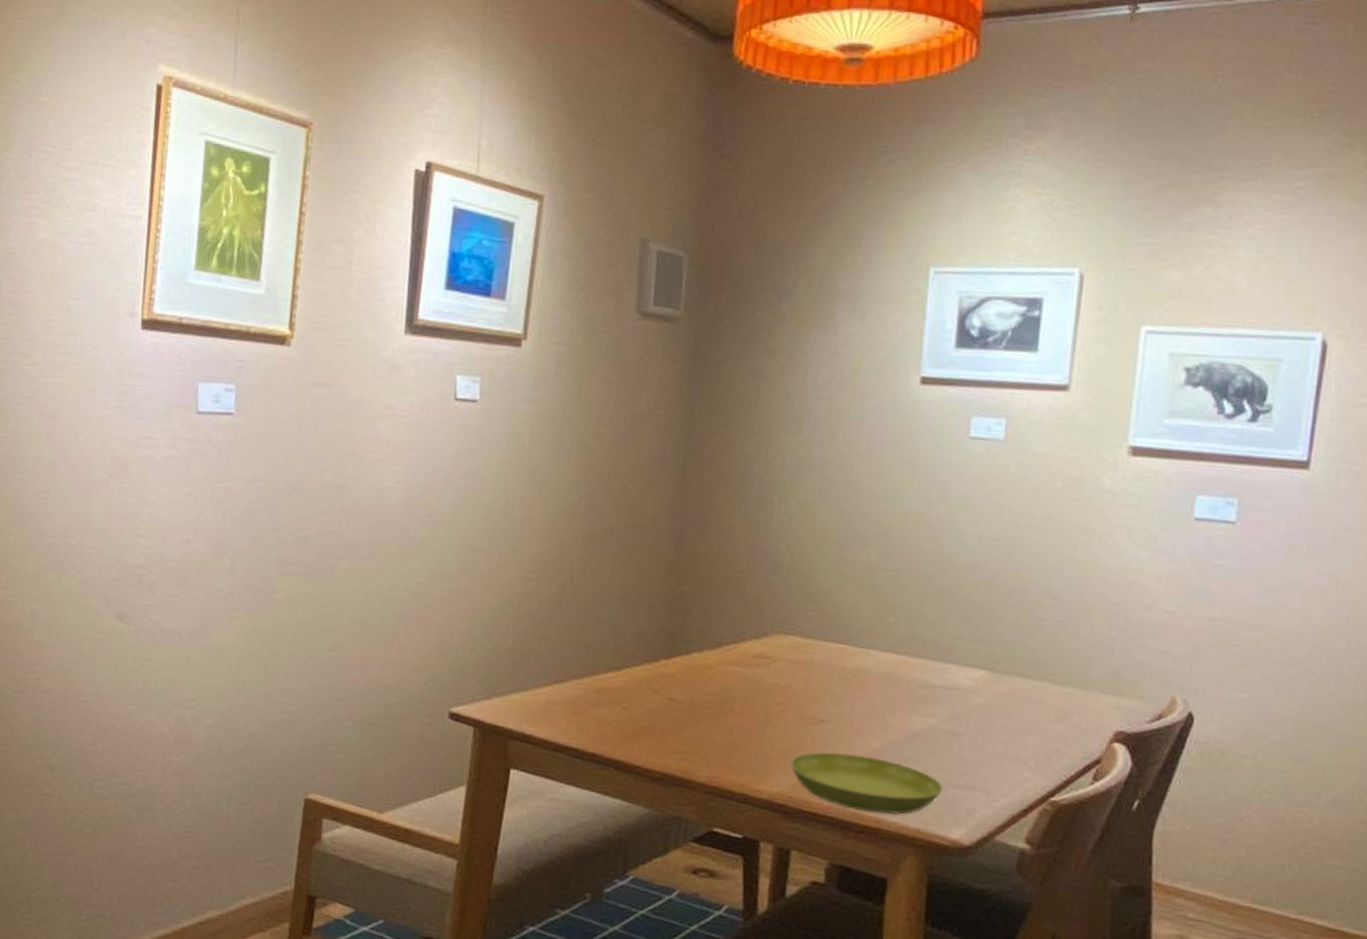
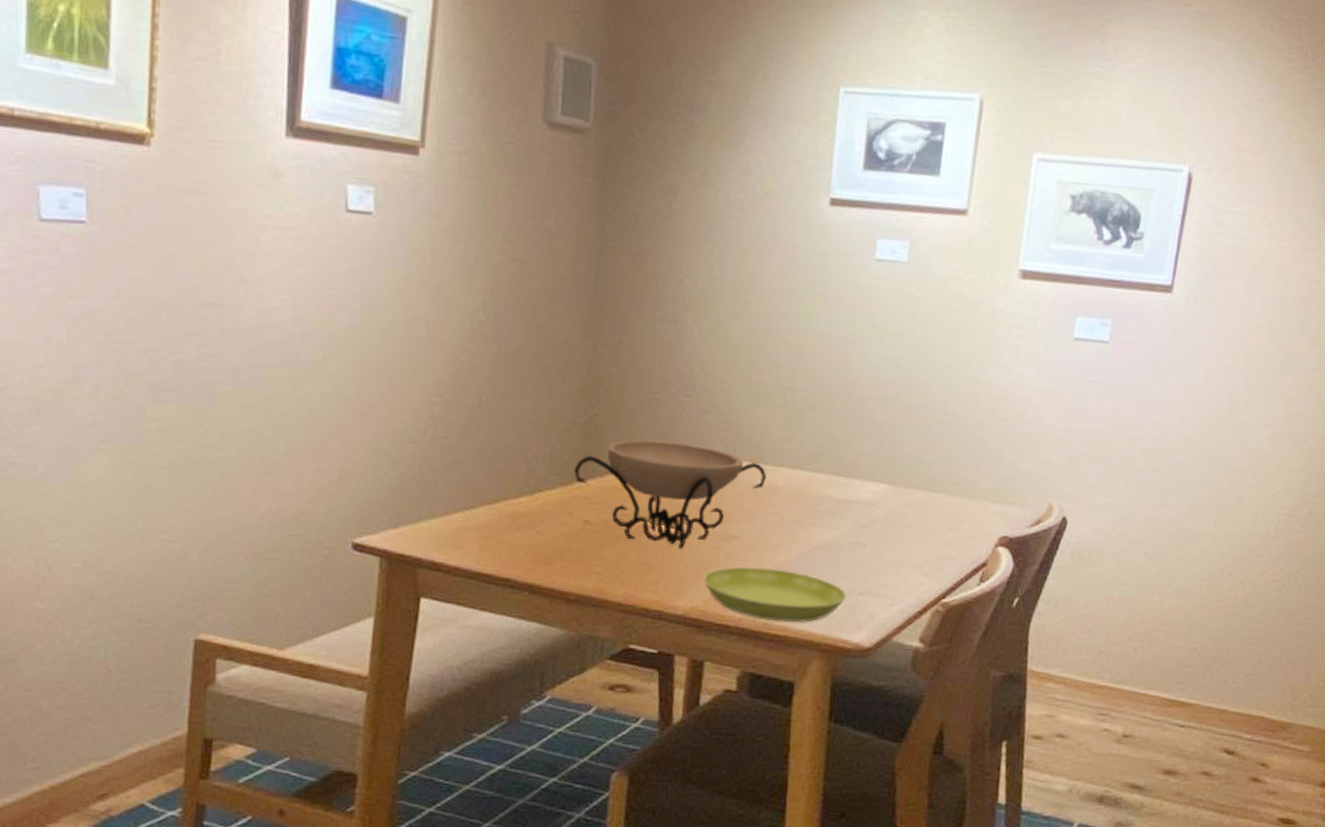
decorative bowl: none [660,618,857,732] -> present [573,439,767,550]

